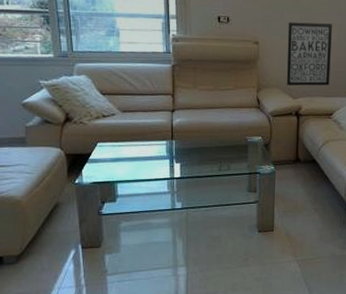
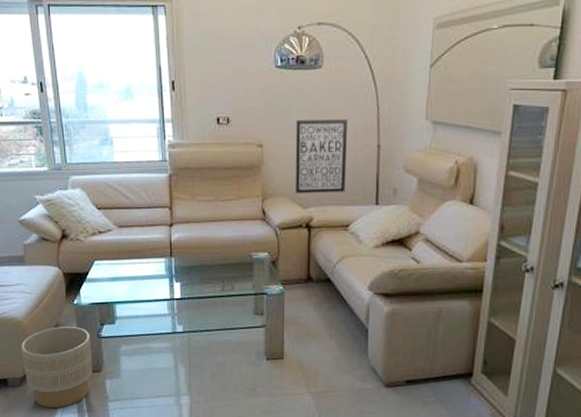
planter: none [18,205,92,284] -> present [20,326,92,409]

